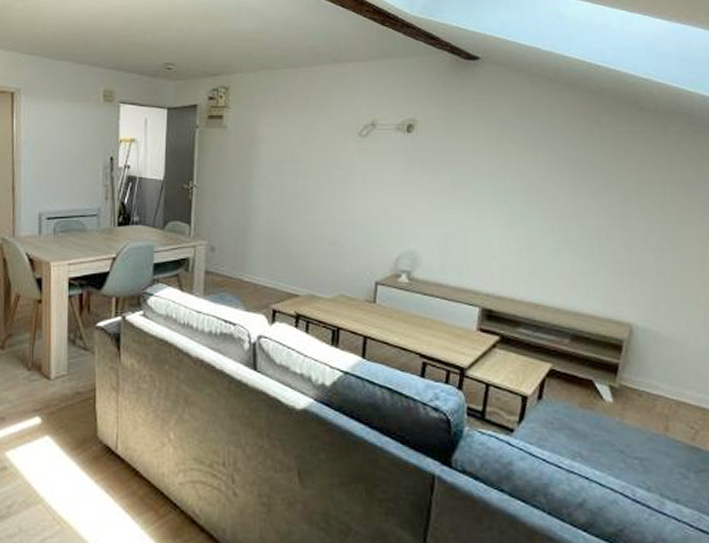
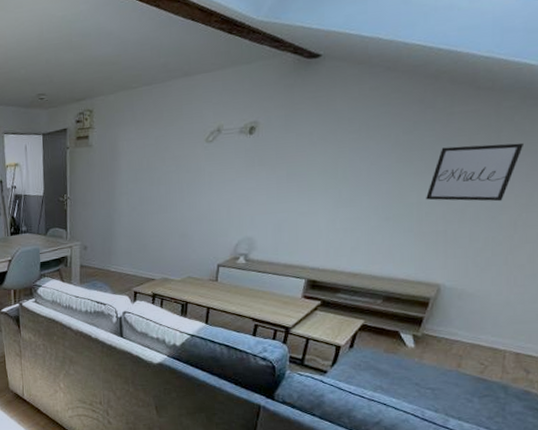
wall art: none [604,167,696,232] -> present [426,142,525,202]

